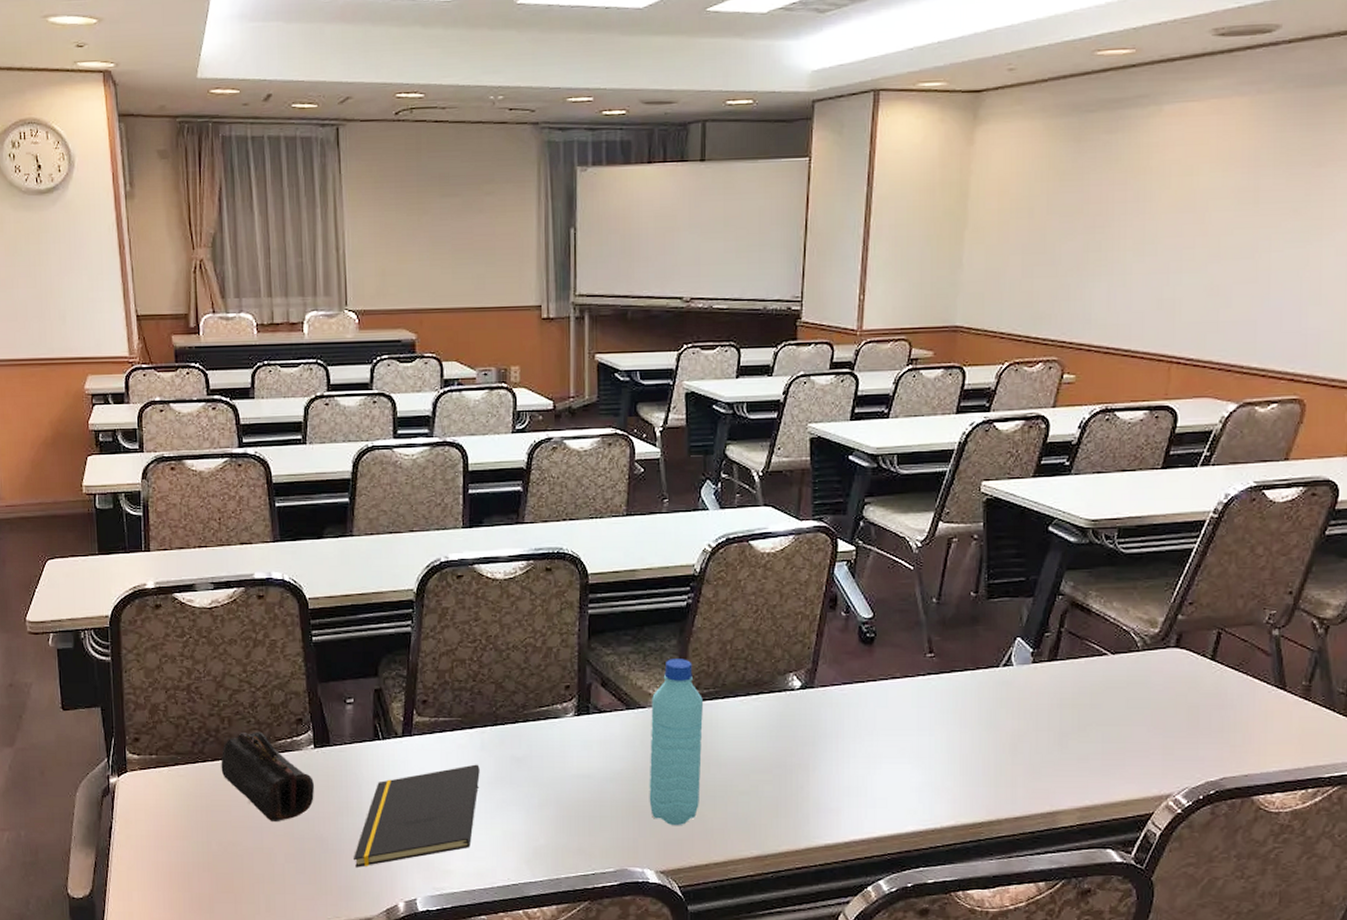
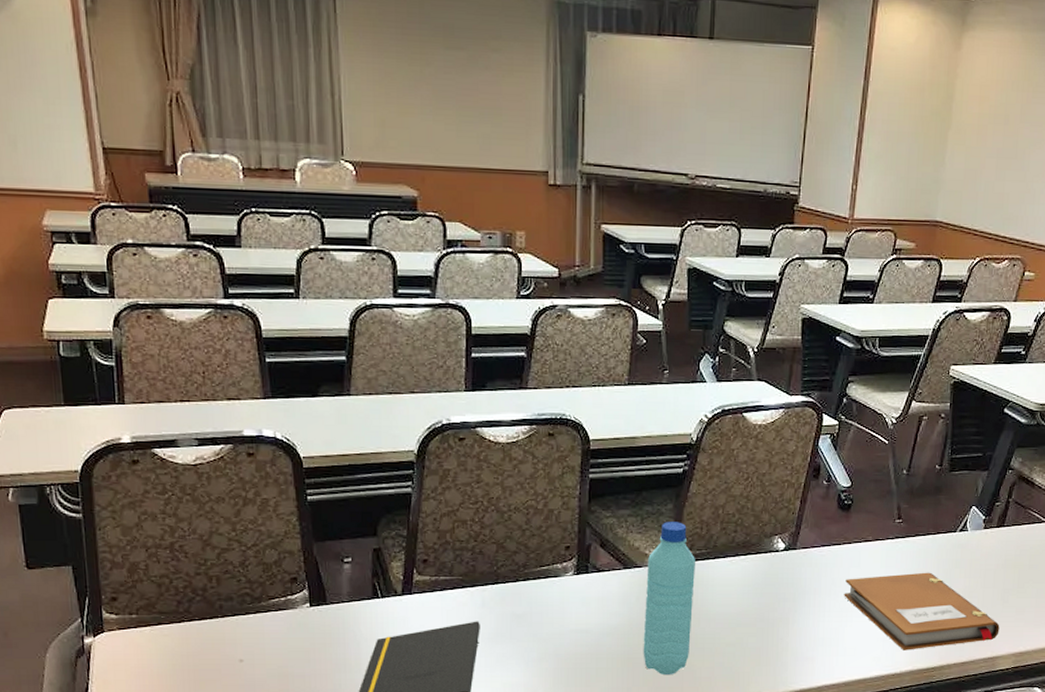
pencil case: present [221,731,314,821] -> none [209,590,310,679]
notebook: none [870,713,1059,803] -> present [844,572,1000,650]

